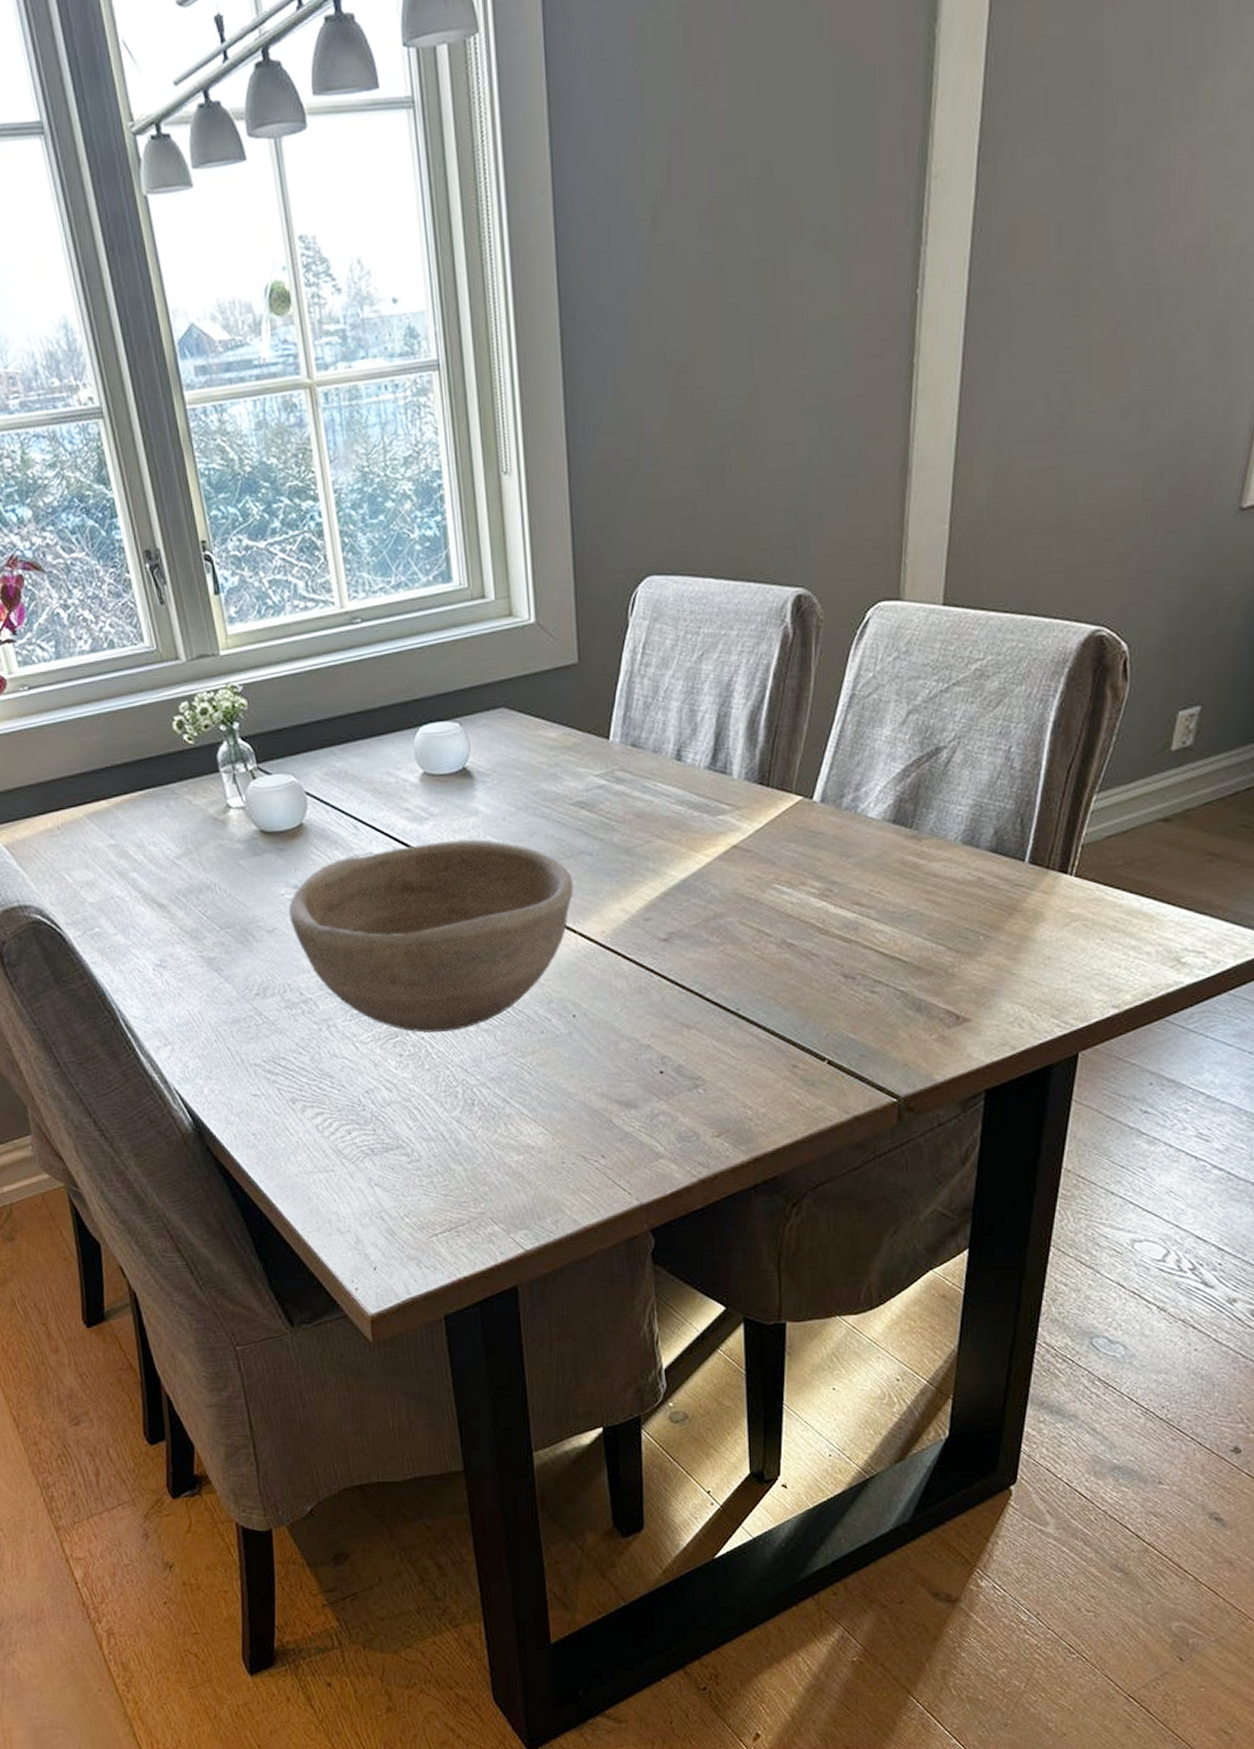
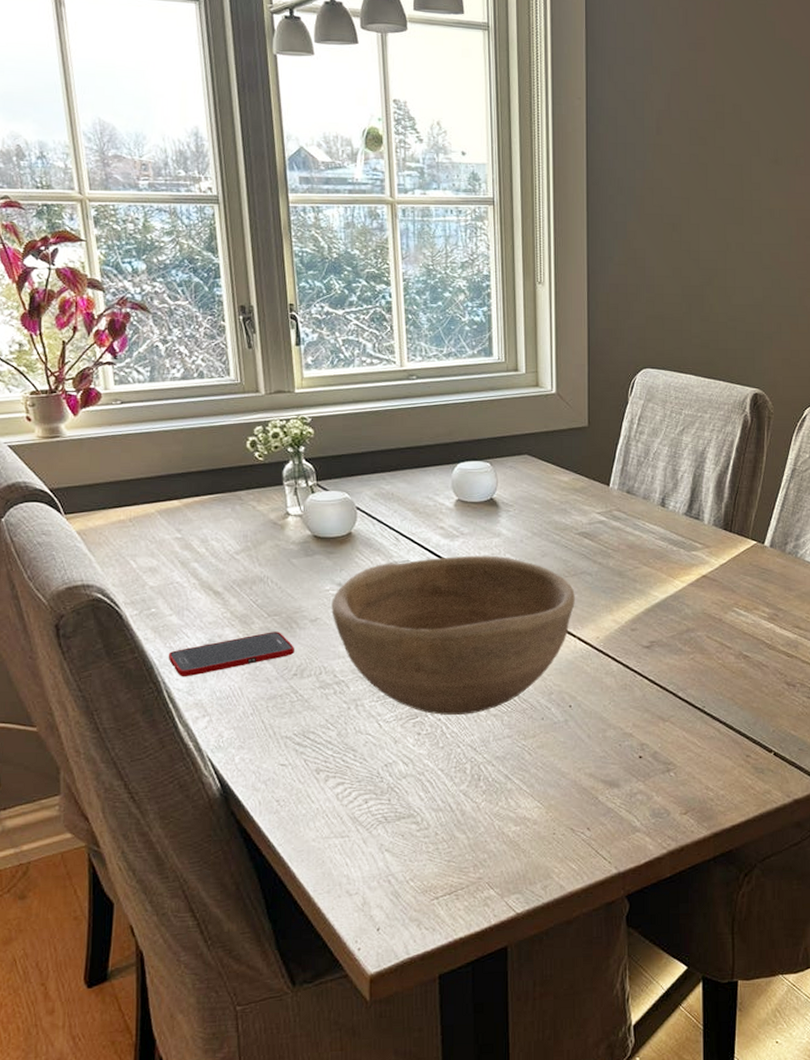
cell phone: none [119,946,254,1004] -> present [168,632,294,677]

